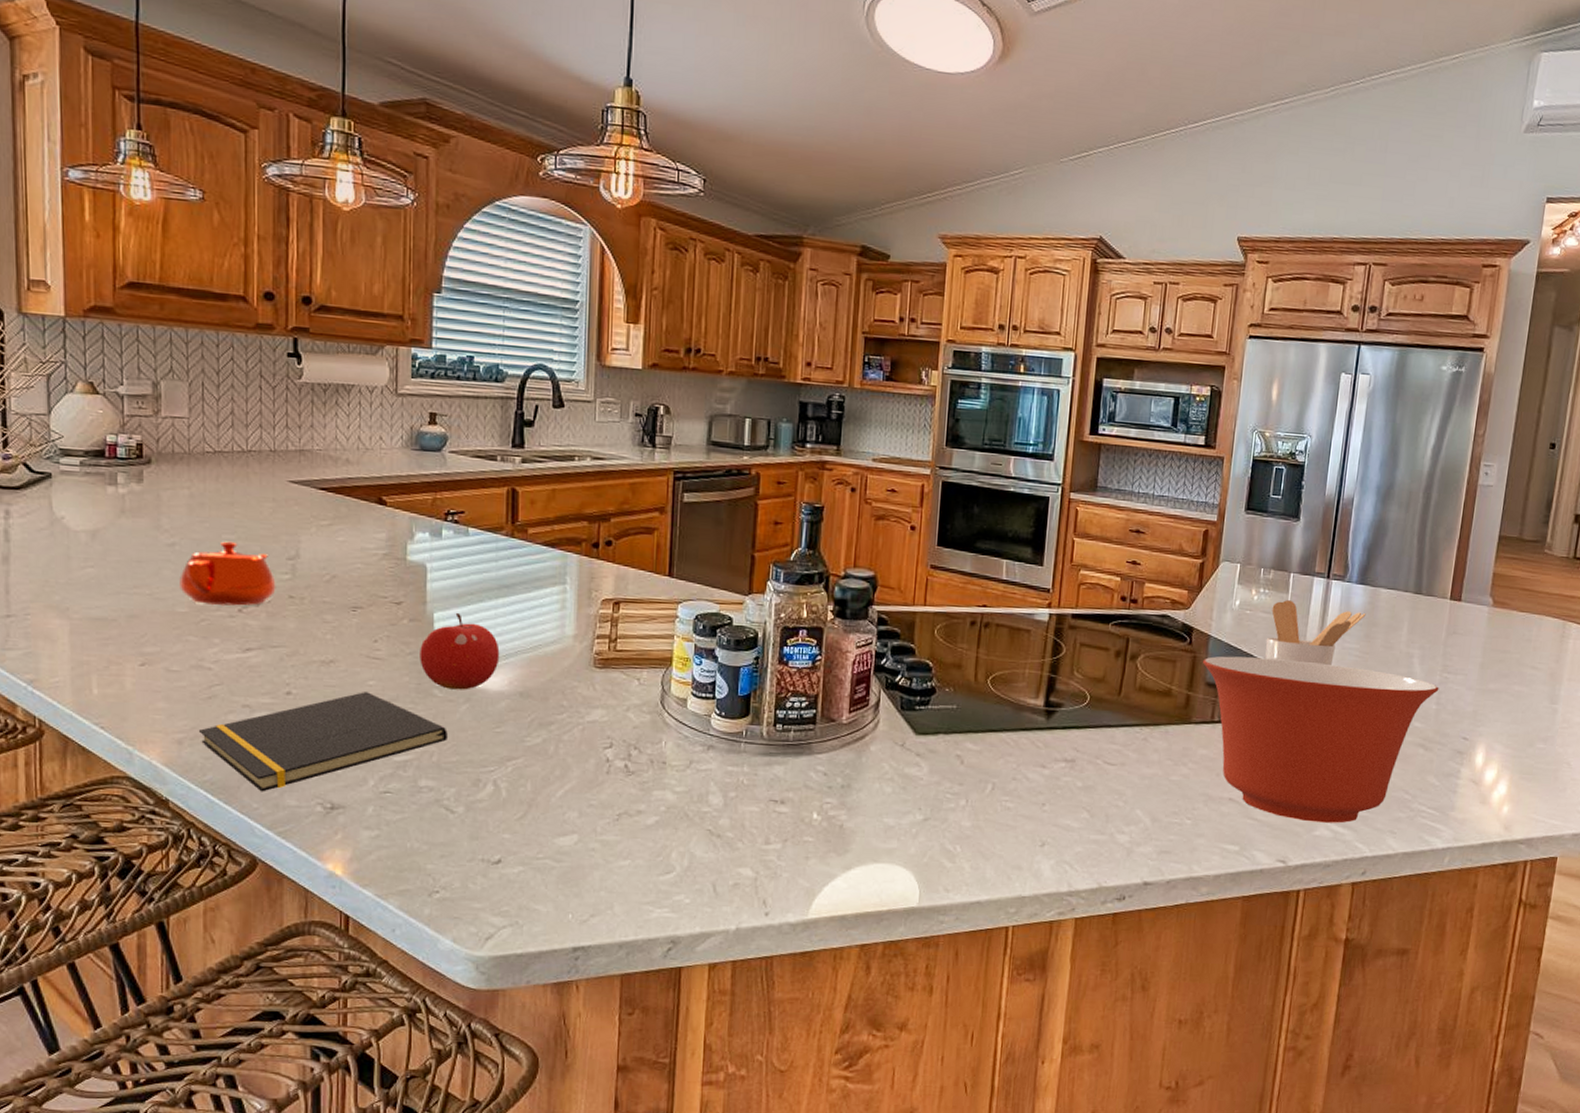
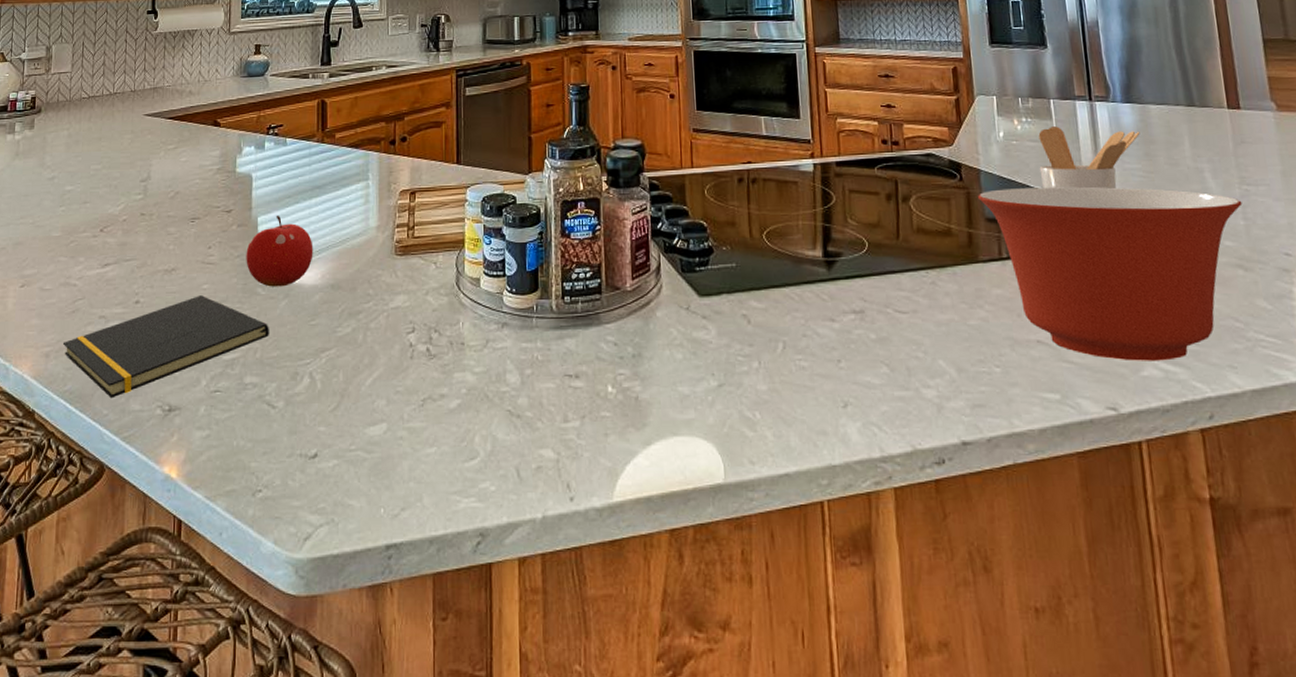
teapot: present [179,541,276,606] -> none [56,171,131,227]

